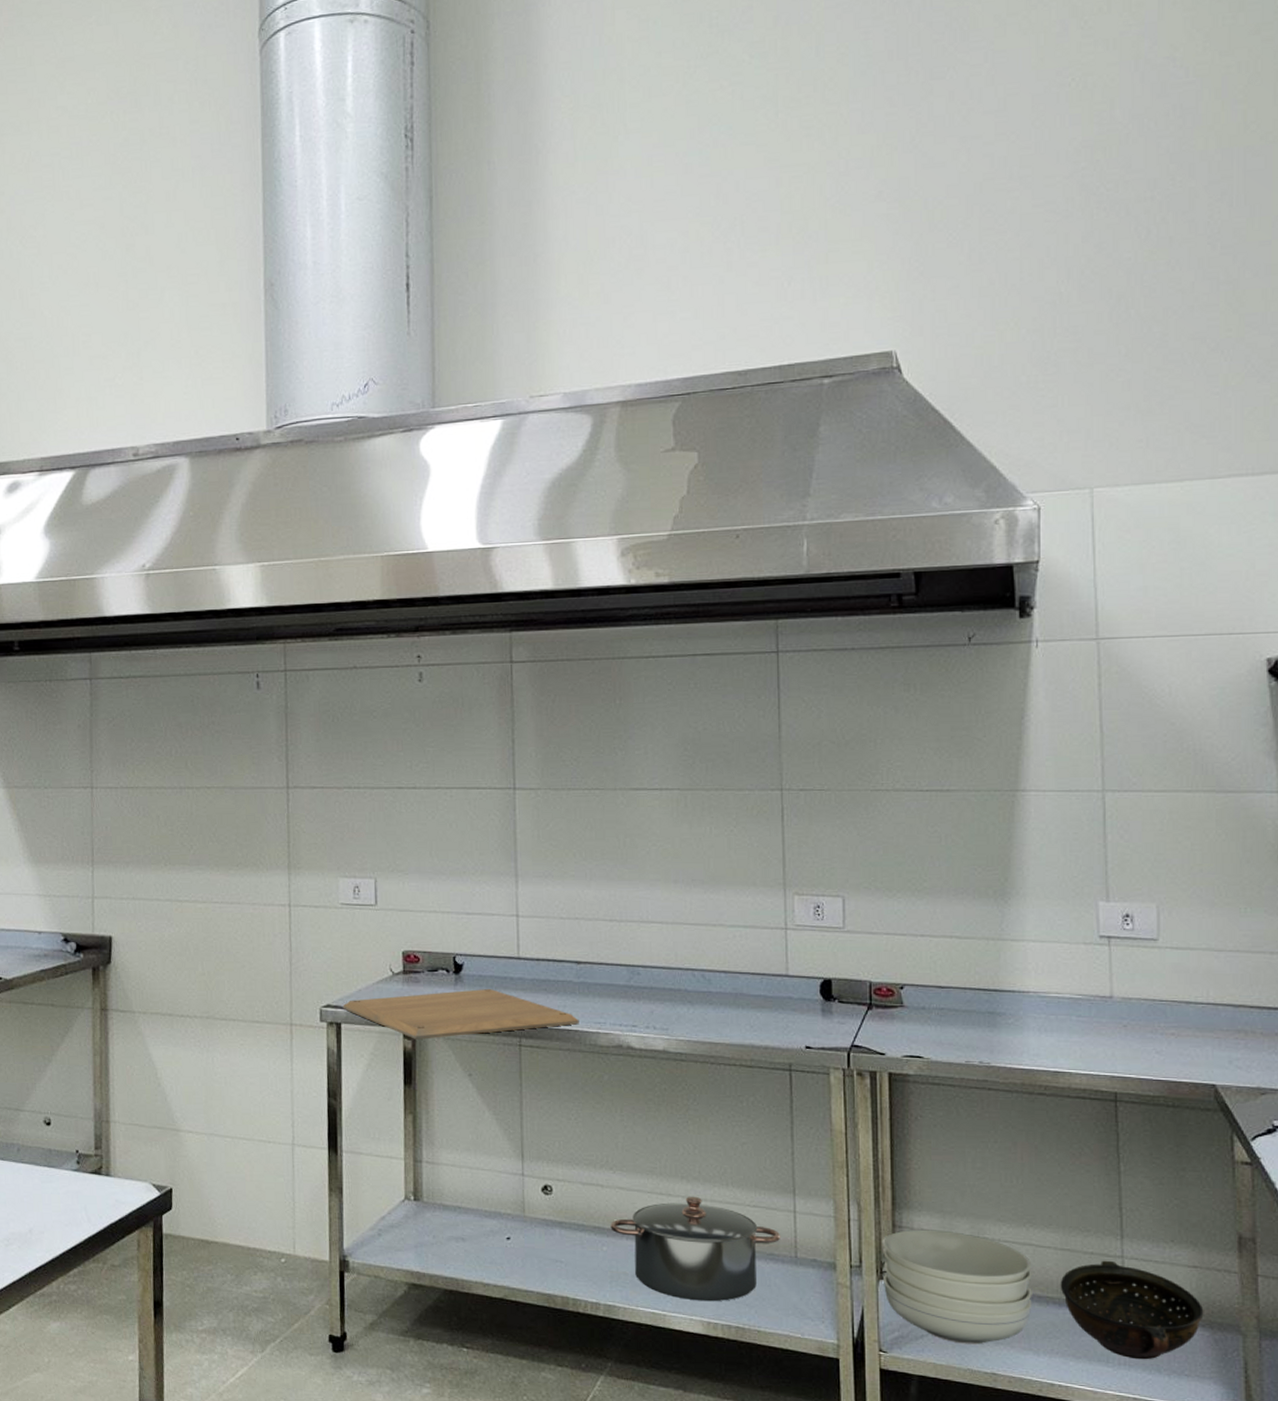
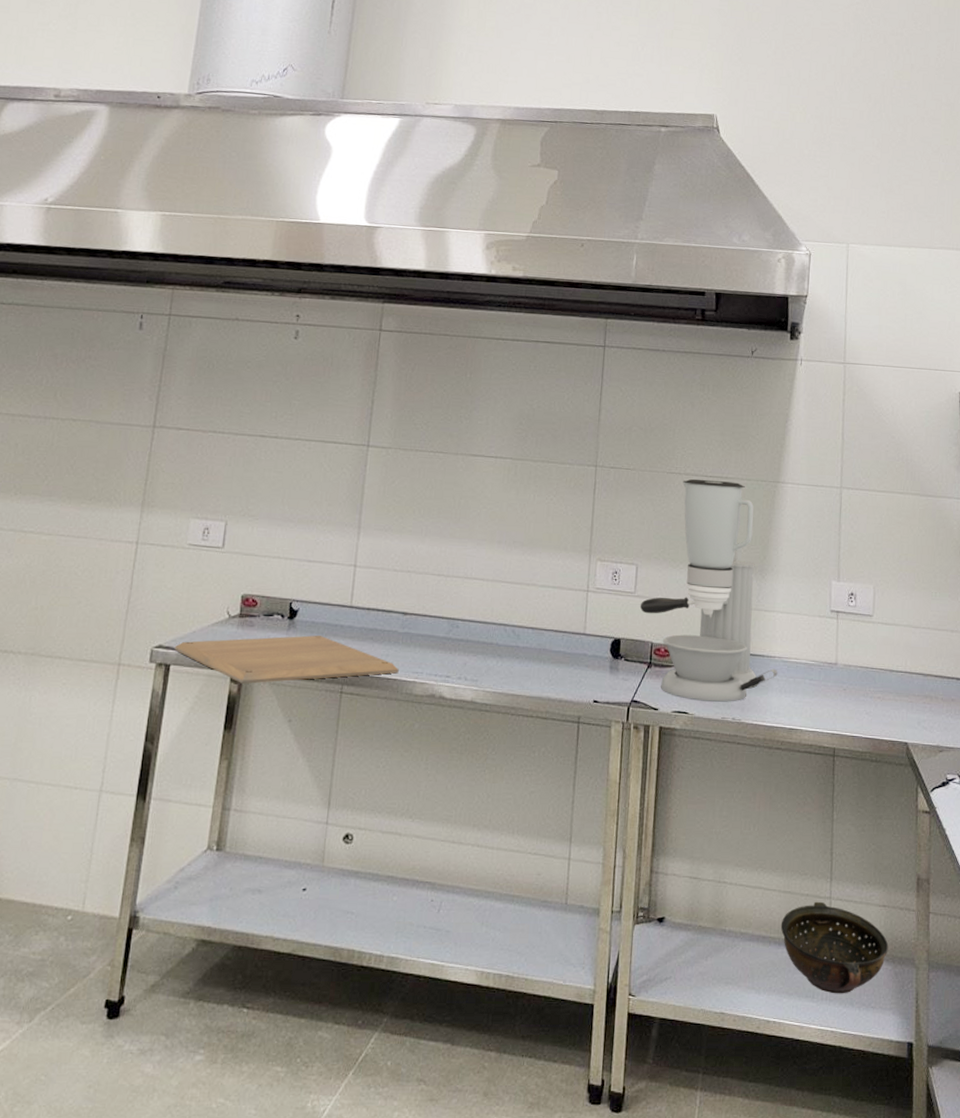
cooking pot: present [610,1196,781,1302] -> none [403,844,555,951]
mixer: none [851,794,1034,1045] -> present [639,479,778,703]
bowl: present [882,1229,1032,1345] -> none [638,875,760,985]

